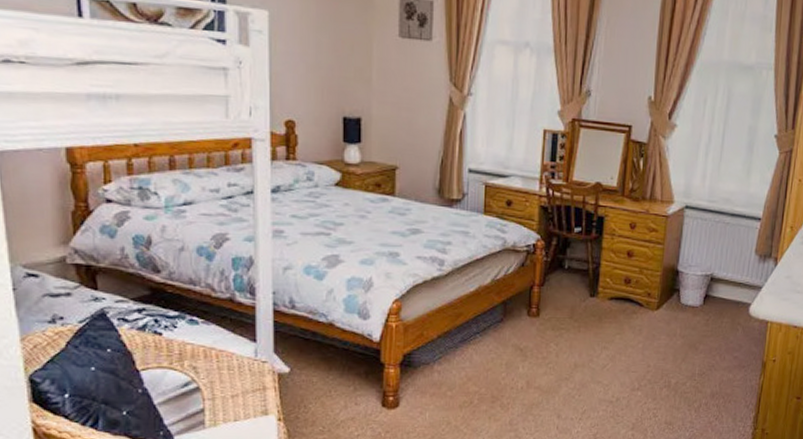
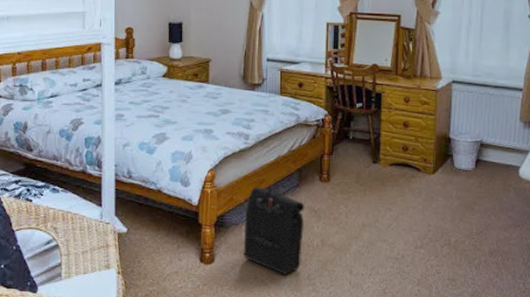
backpack: none [434,321,509,420] -> present [243,186,305,274]

